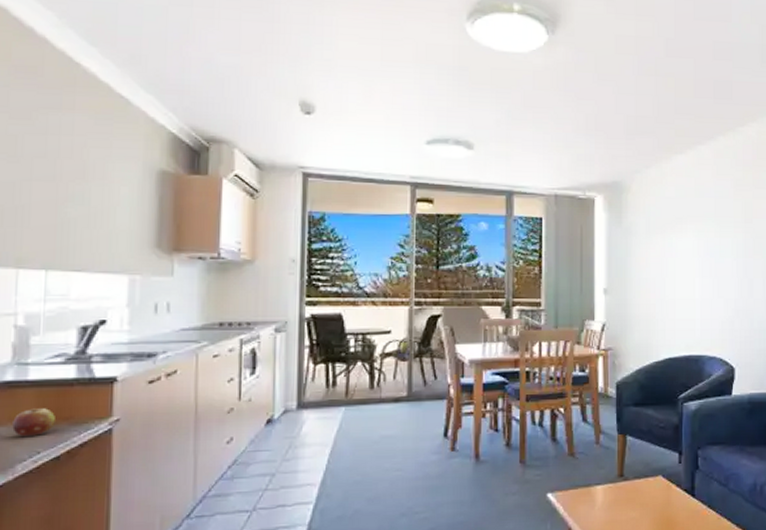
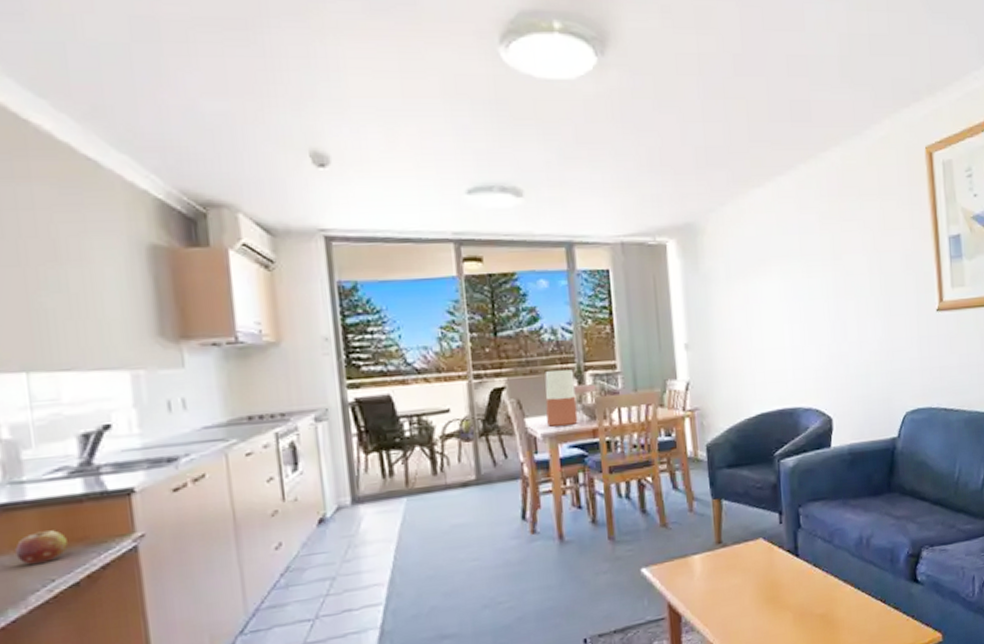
vase: none [474,304,503,355] -> present [545,370,578,427]

